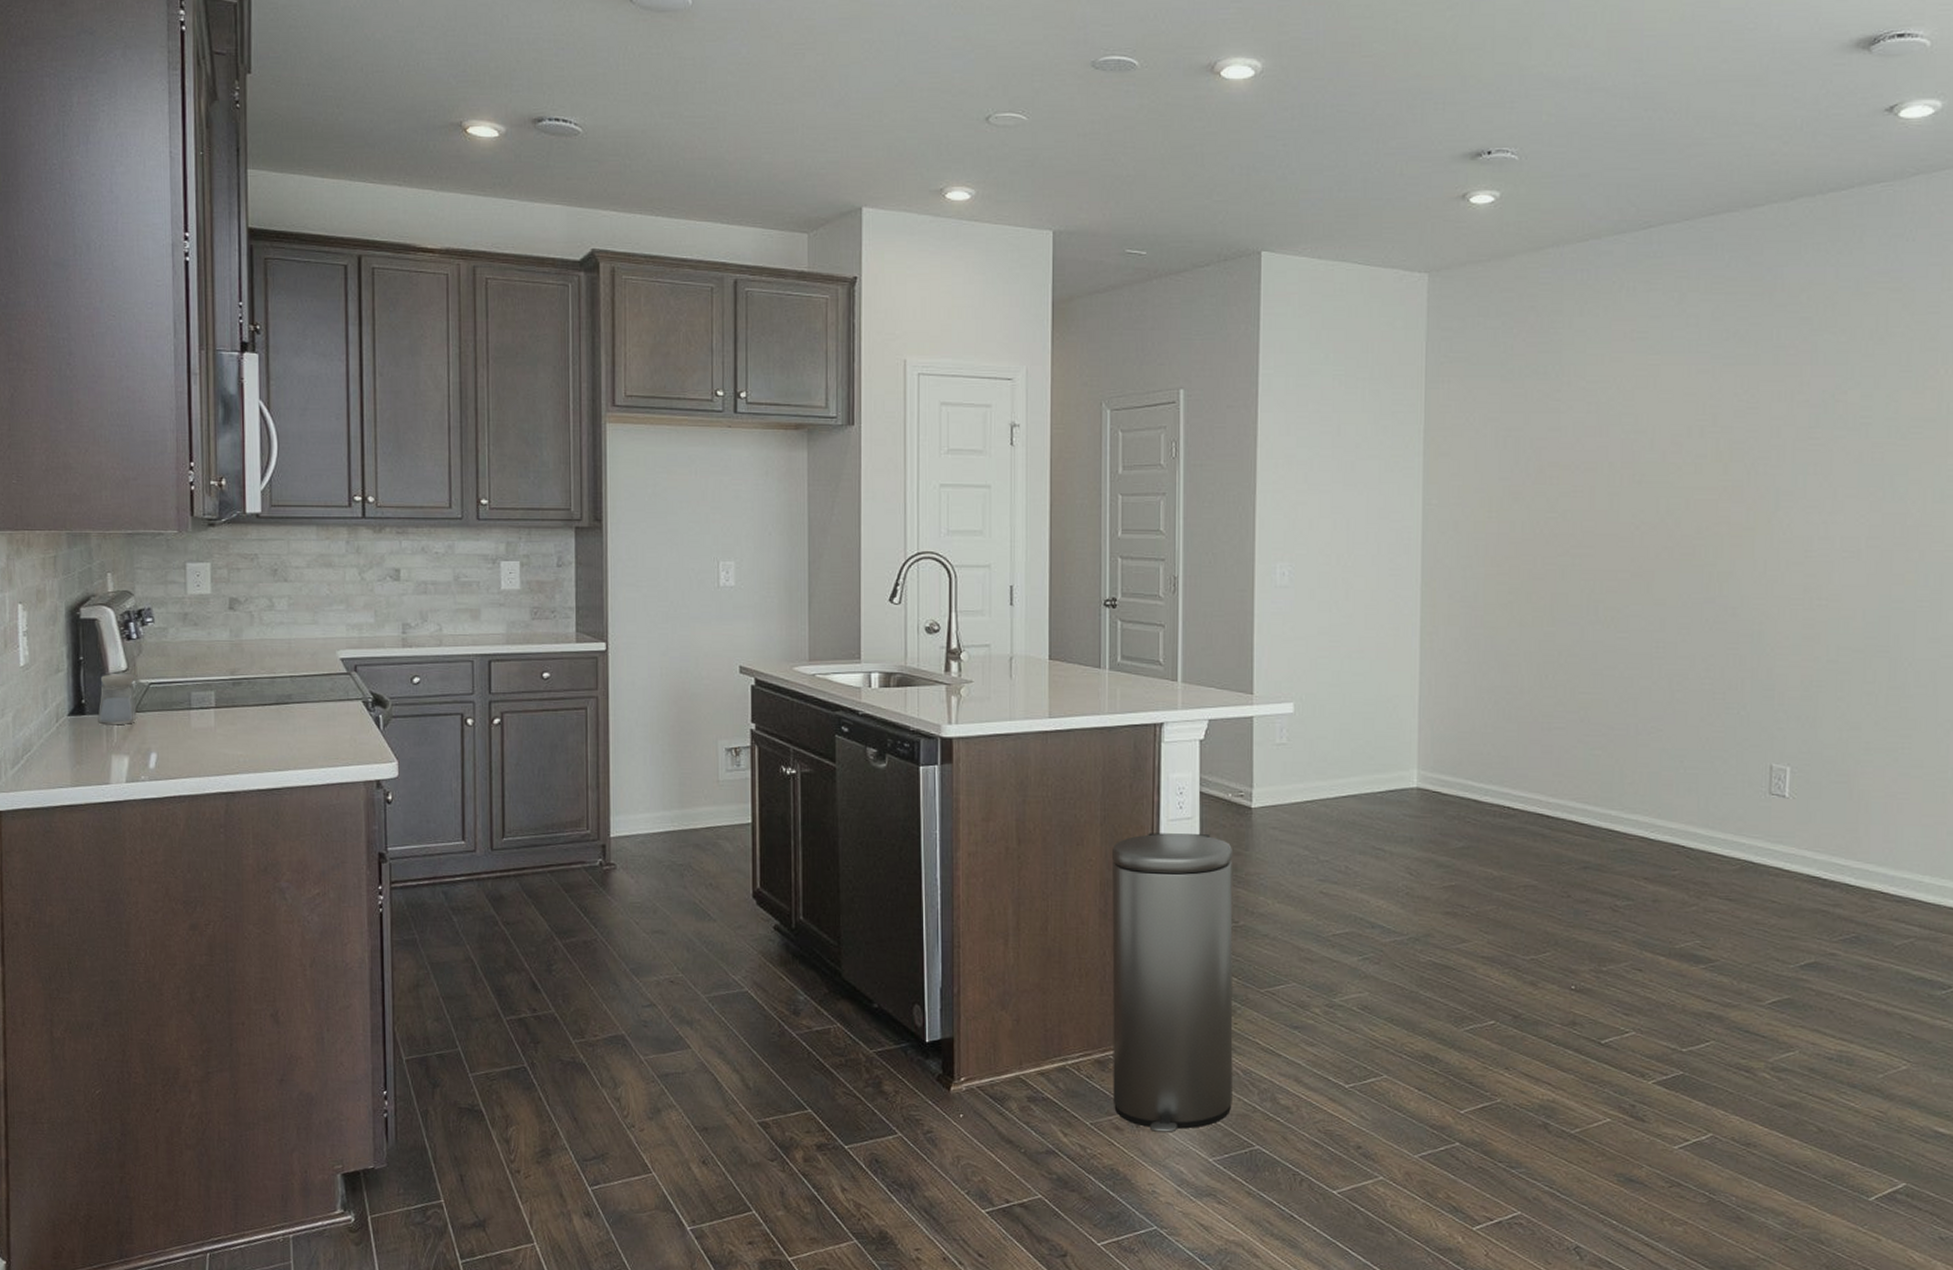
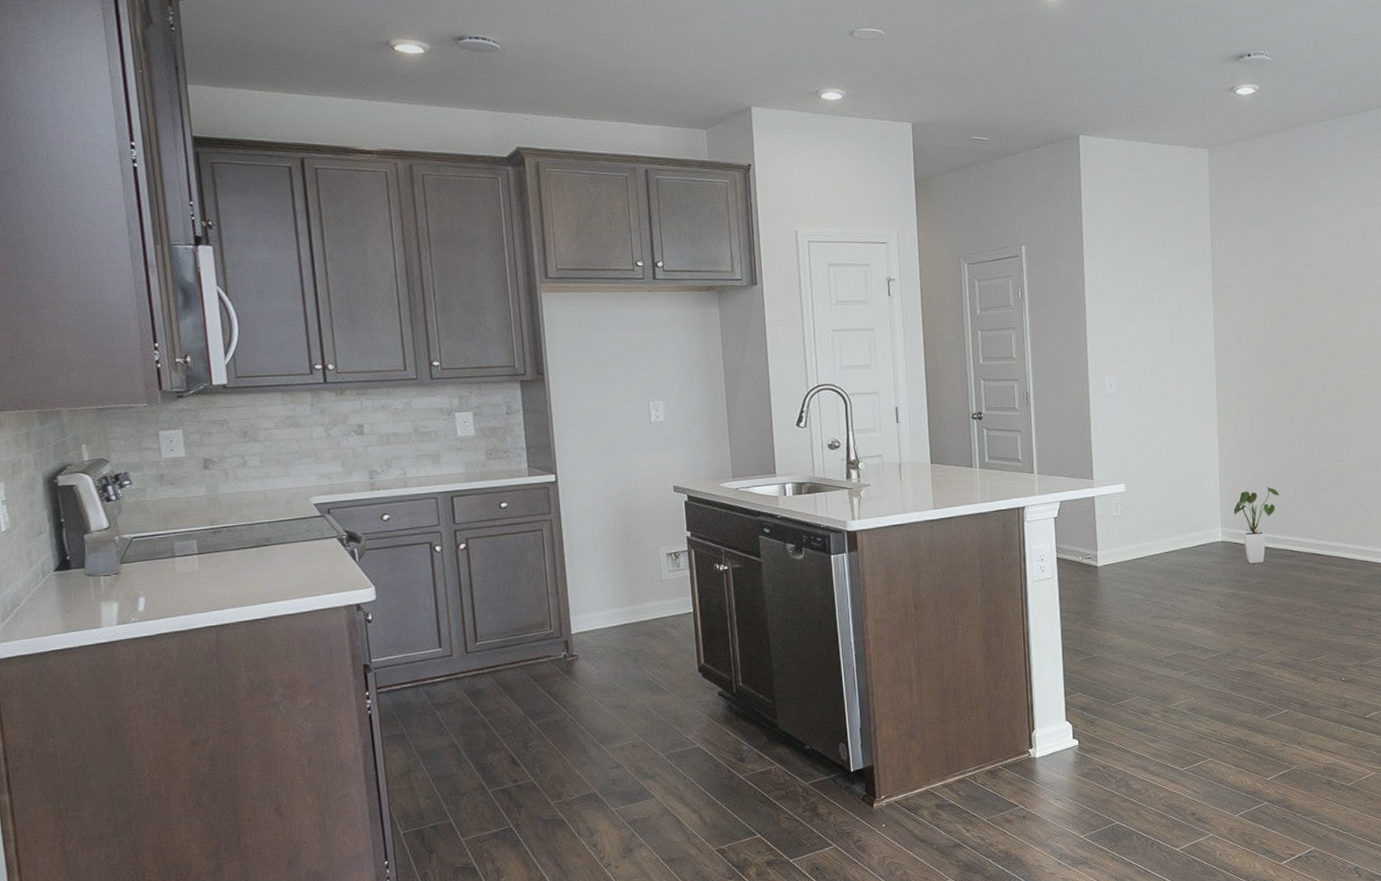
pedal bin: present [1111,833,1233,1134] -> none [990,590,1096,821]
house plant: none [1435,720,1499,821] -> present [1233,487,1280,564]

